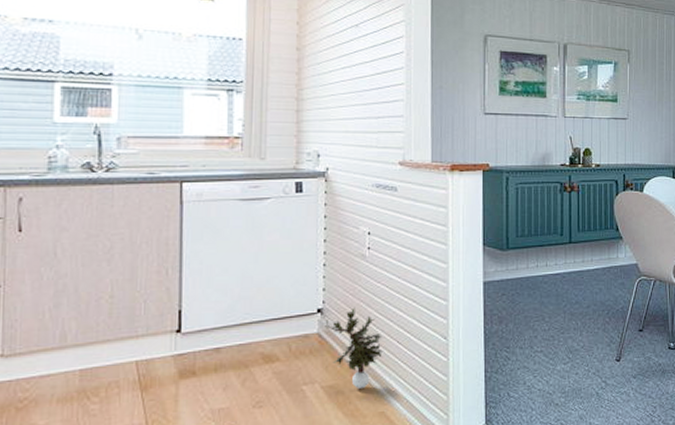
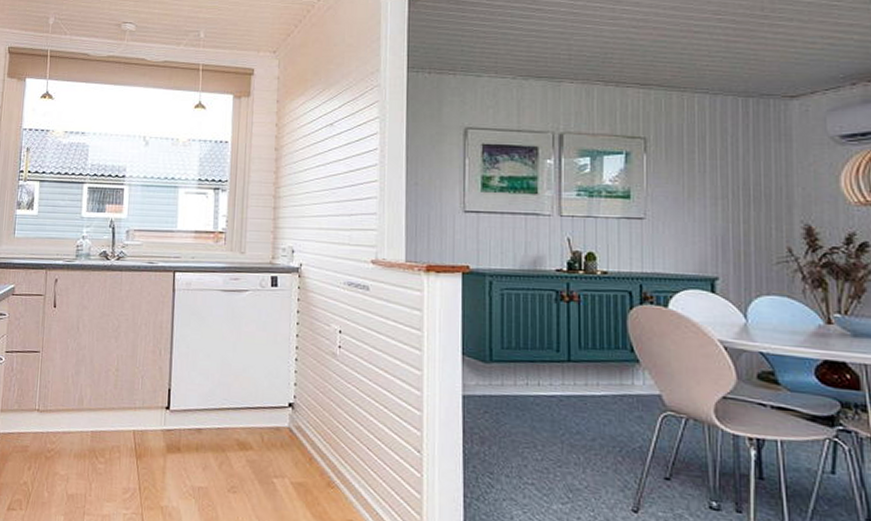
potted plant: present [325,307,384,390] -> none [295,406,353,492]

